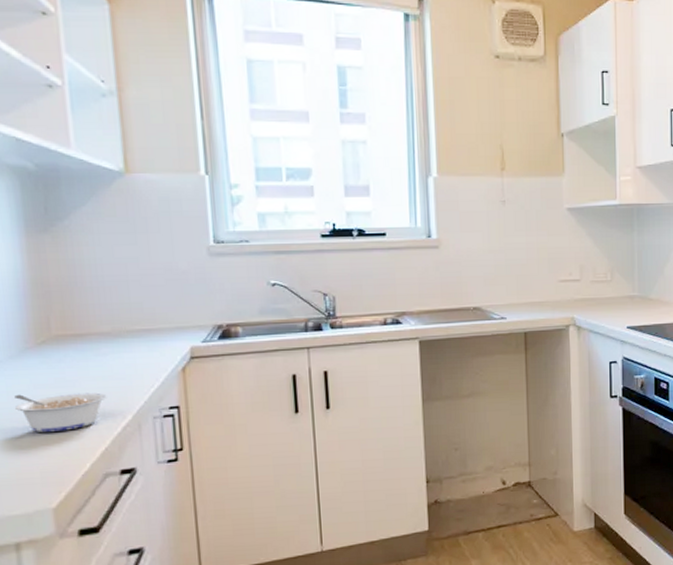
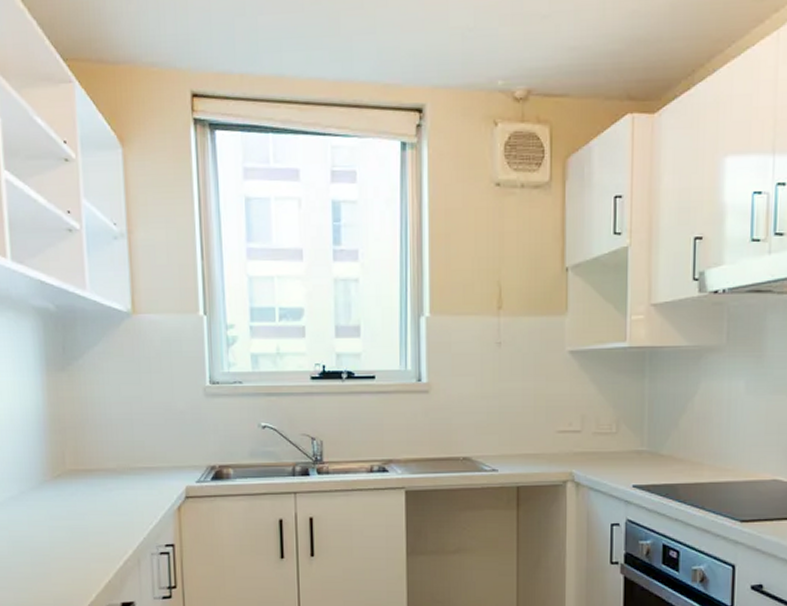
legume: present [14,392,107,433] -> none [34,524,111,562]

